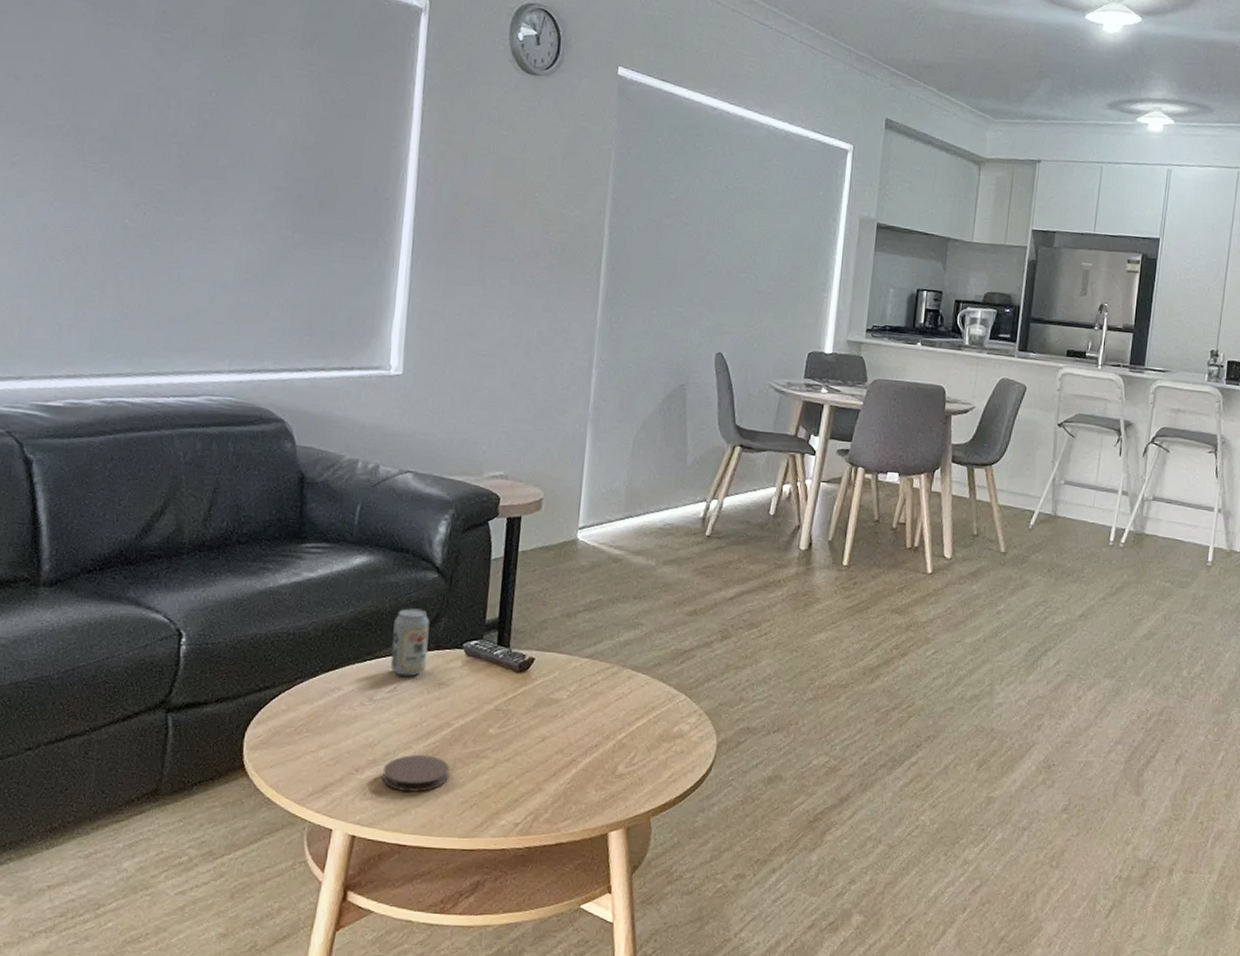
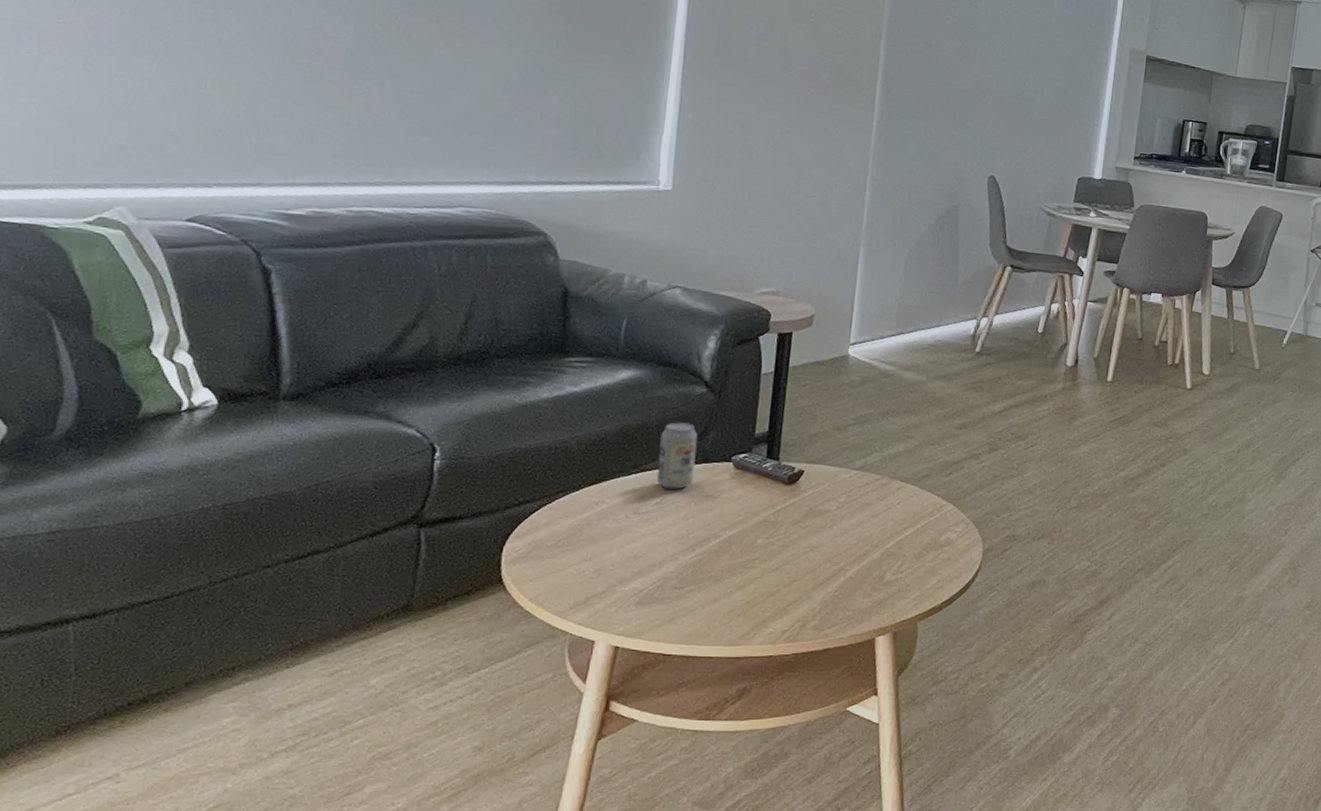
coaster: present [382,754,449,792] -> none [647,565,716,602]

